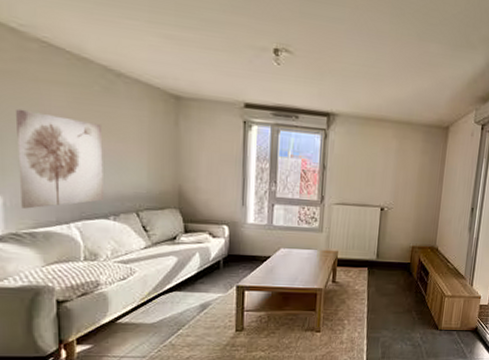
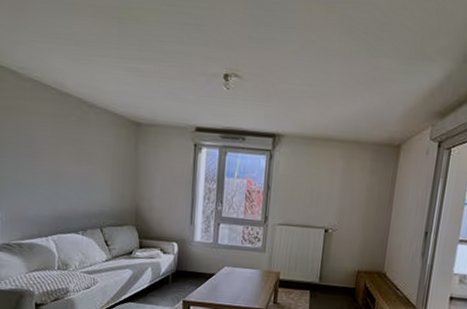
wall art: present [15,108,103,209] -> none [12,138,77,223]

